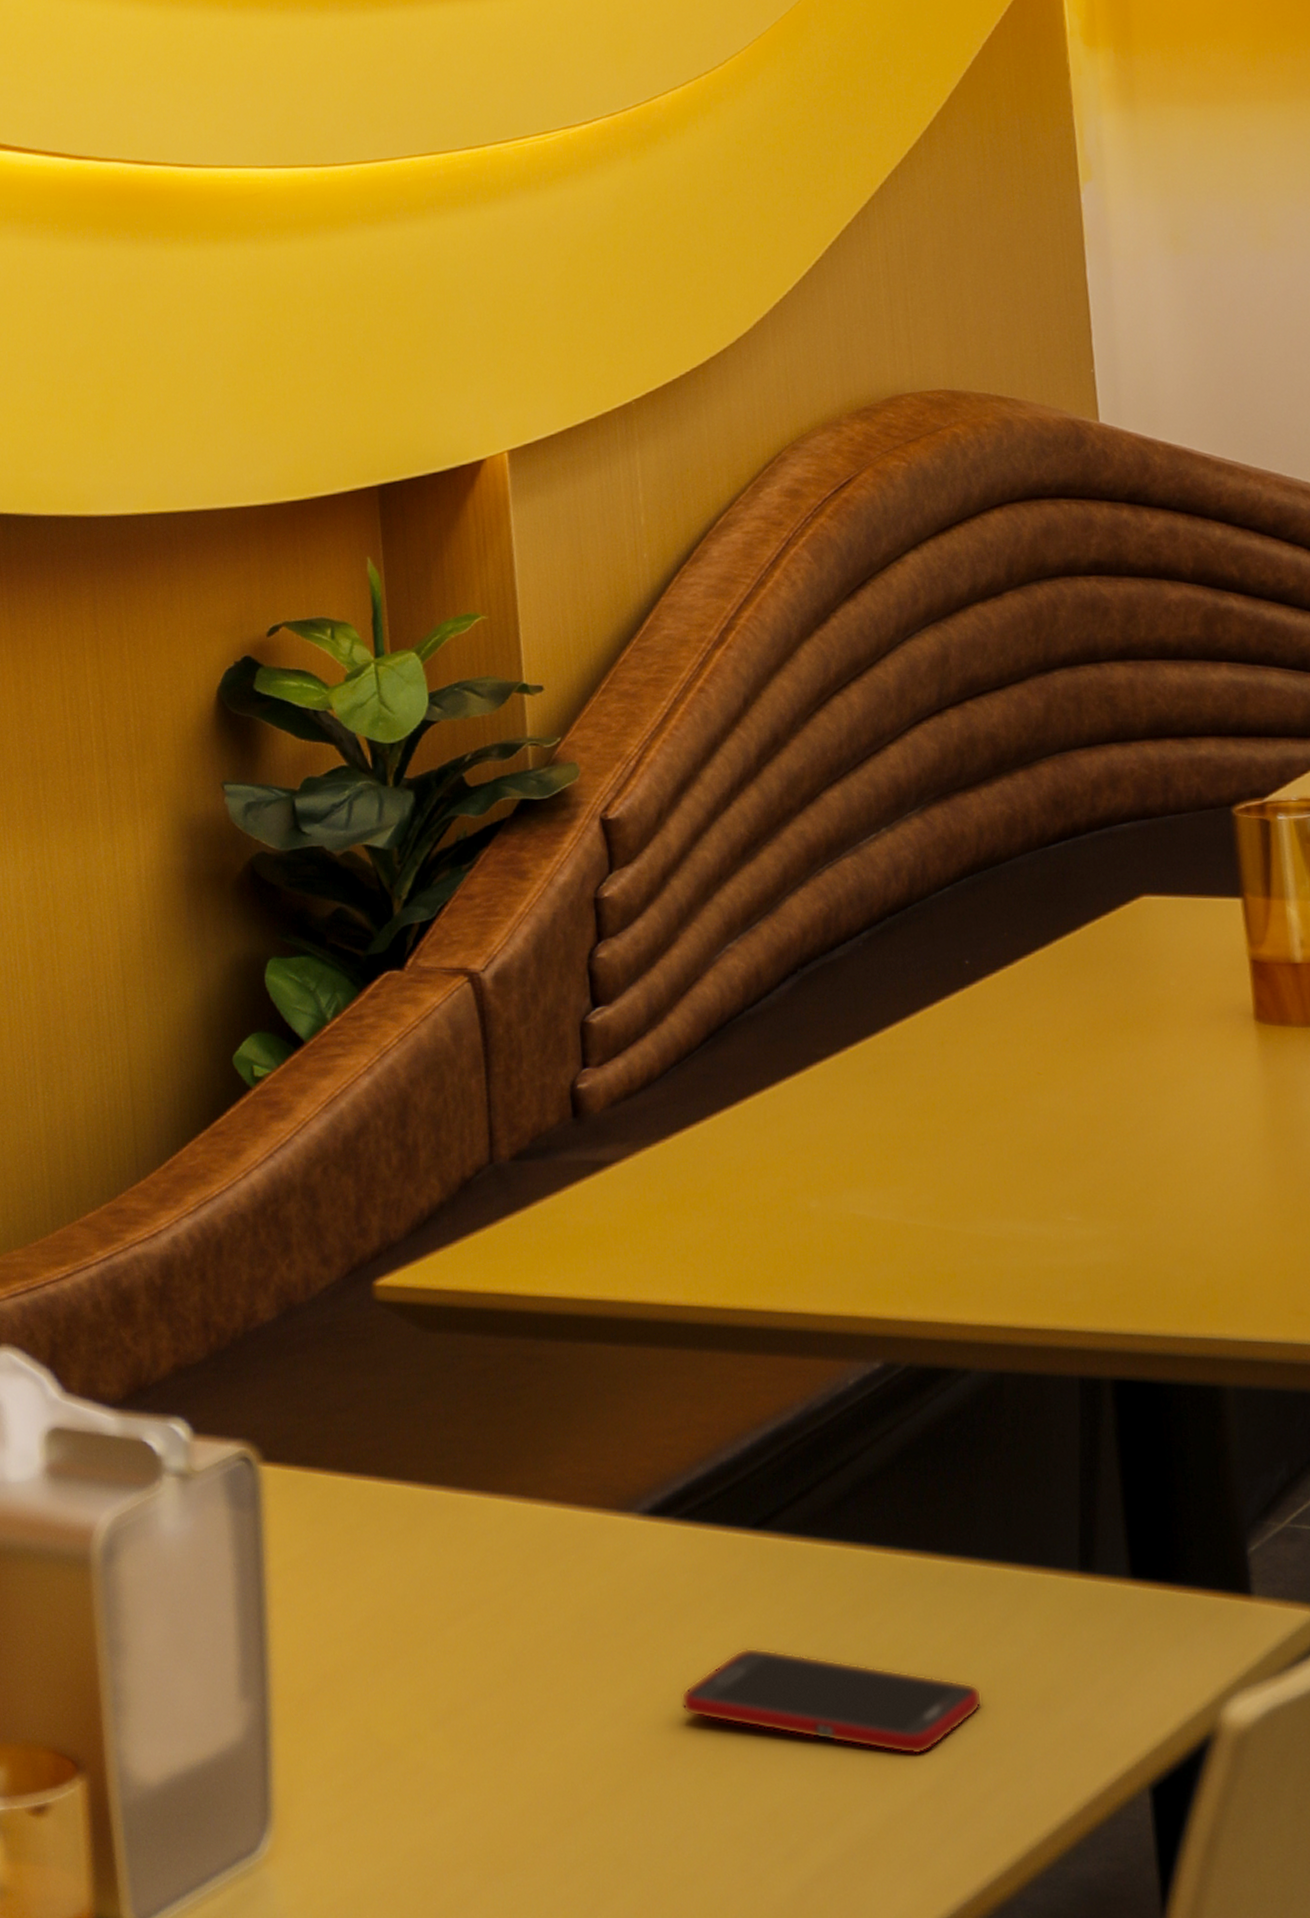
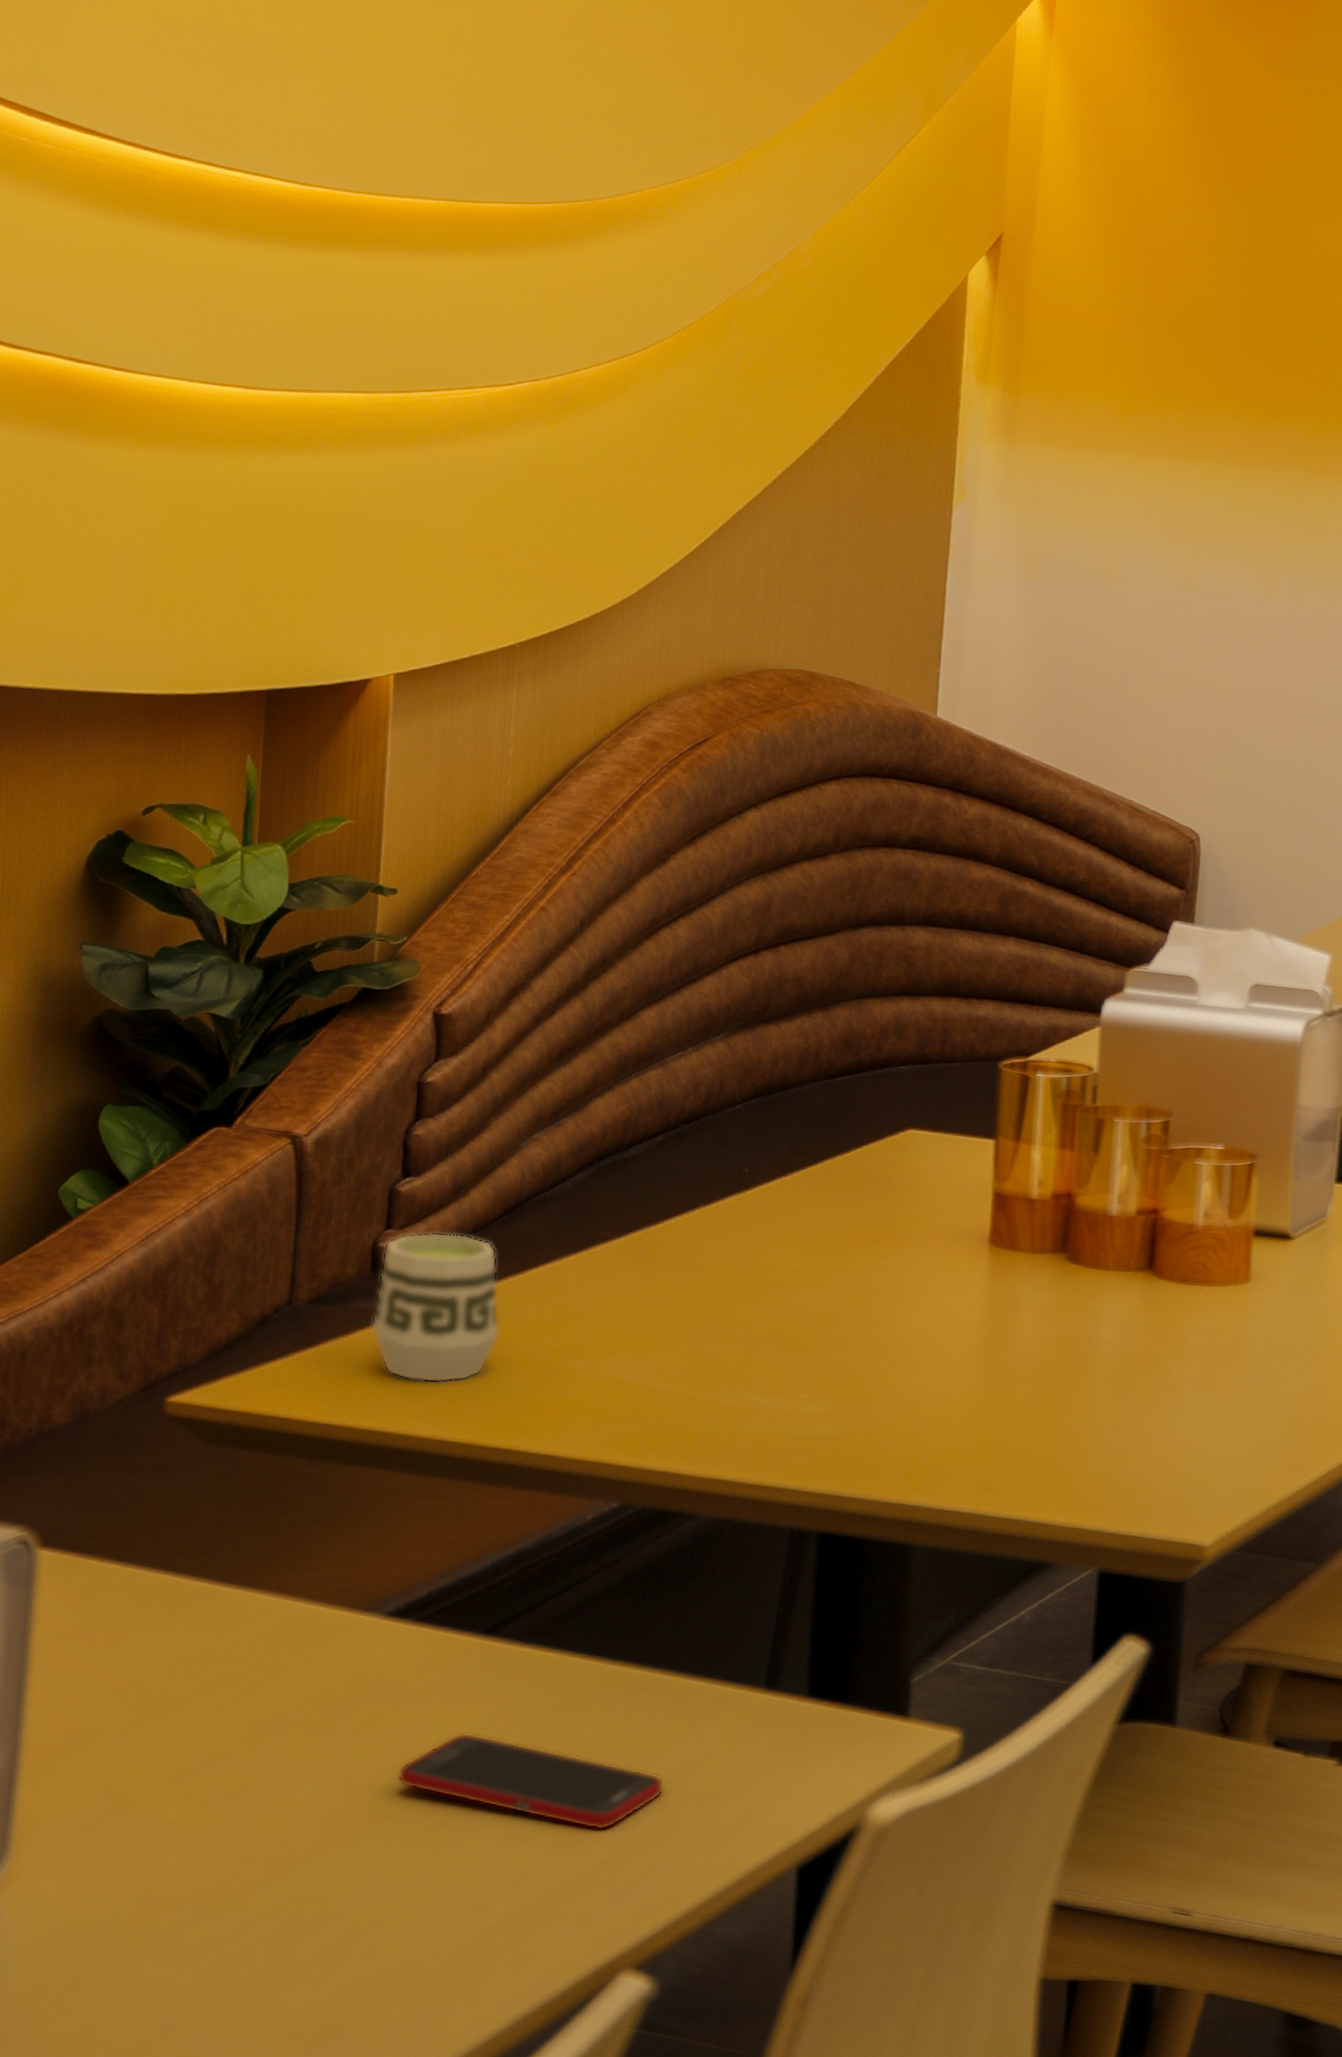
cup: none [581,1066,722,1240] -> present [371,1232,500,1383]

